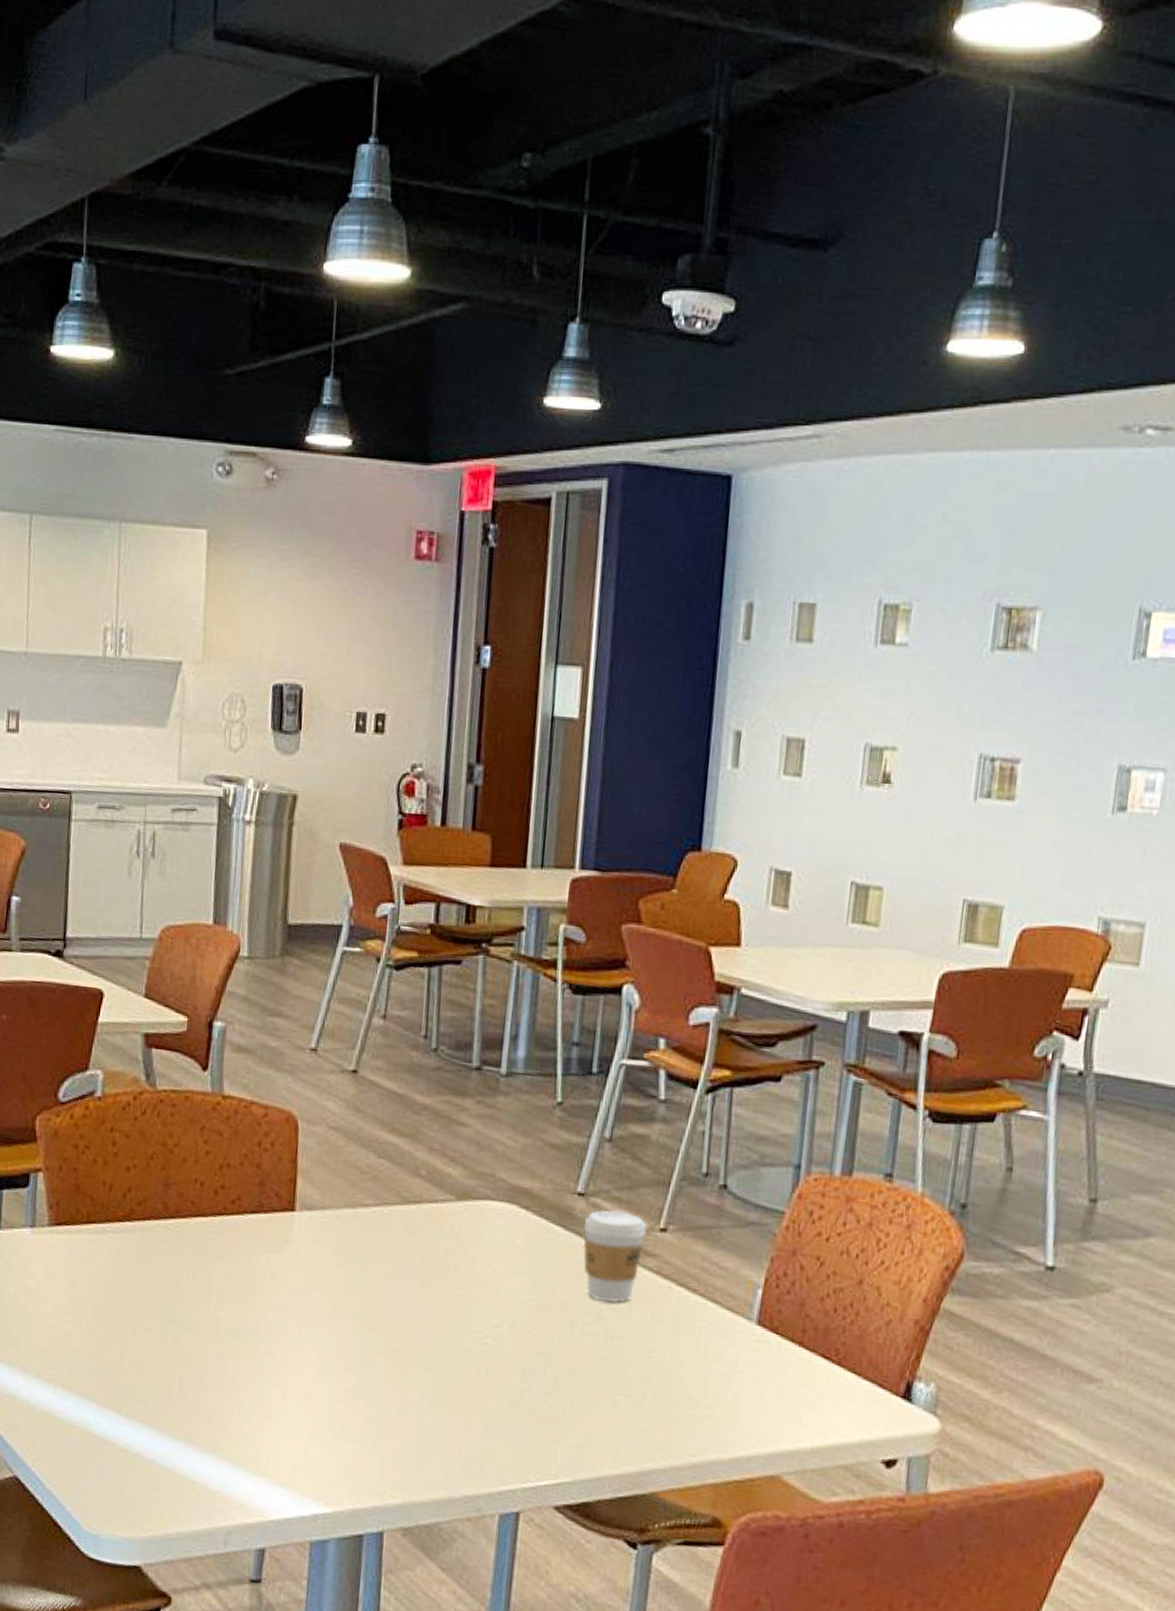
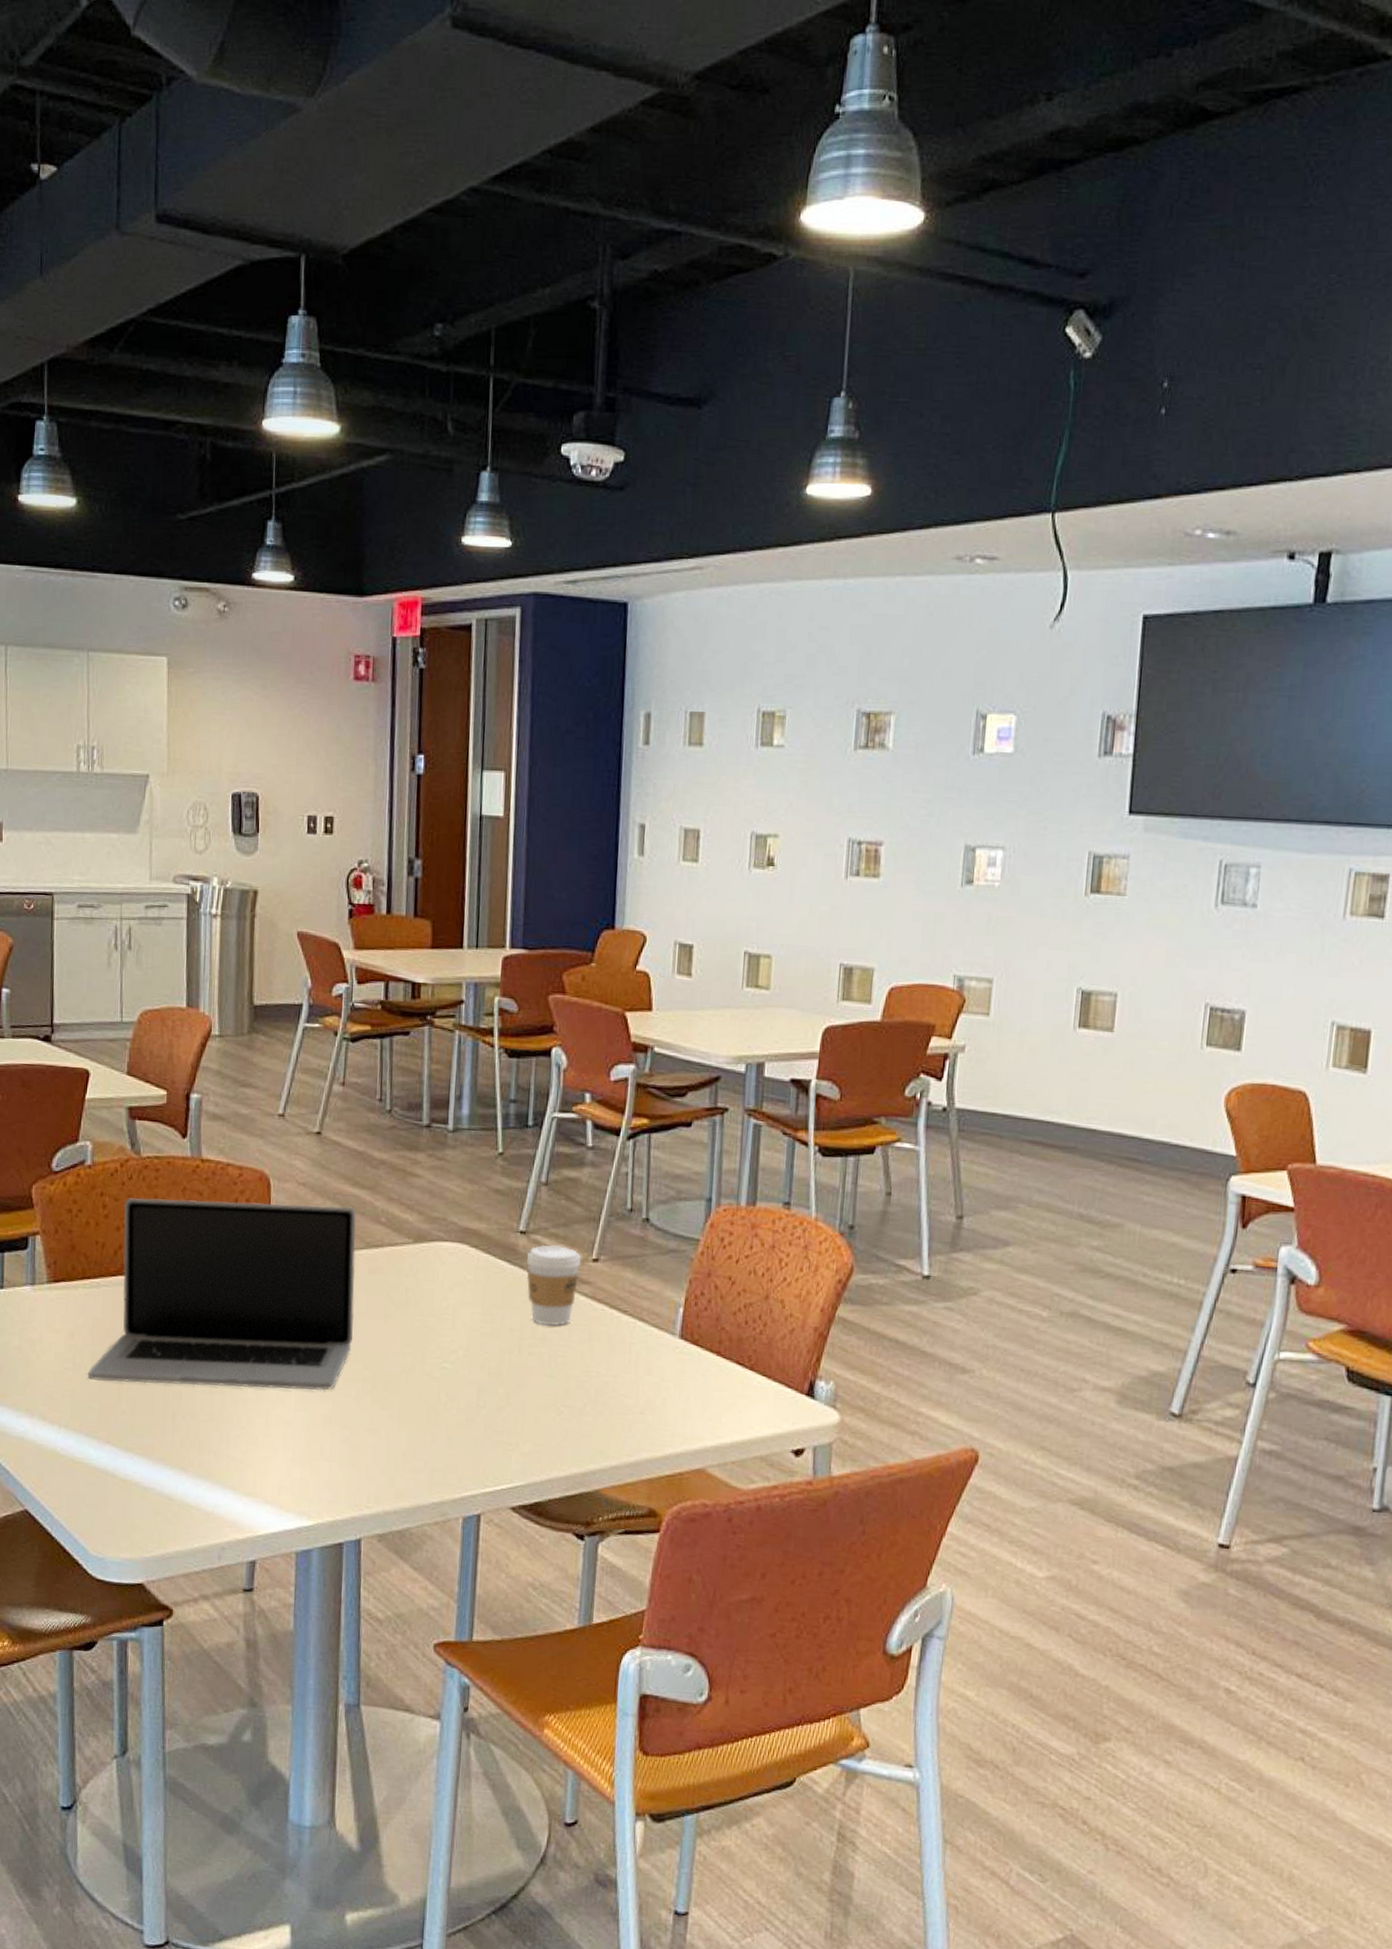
laptop: none [88,1135,394,1362] -> present [87,1198,357,1390]

